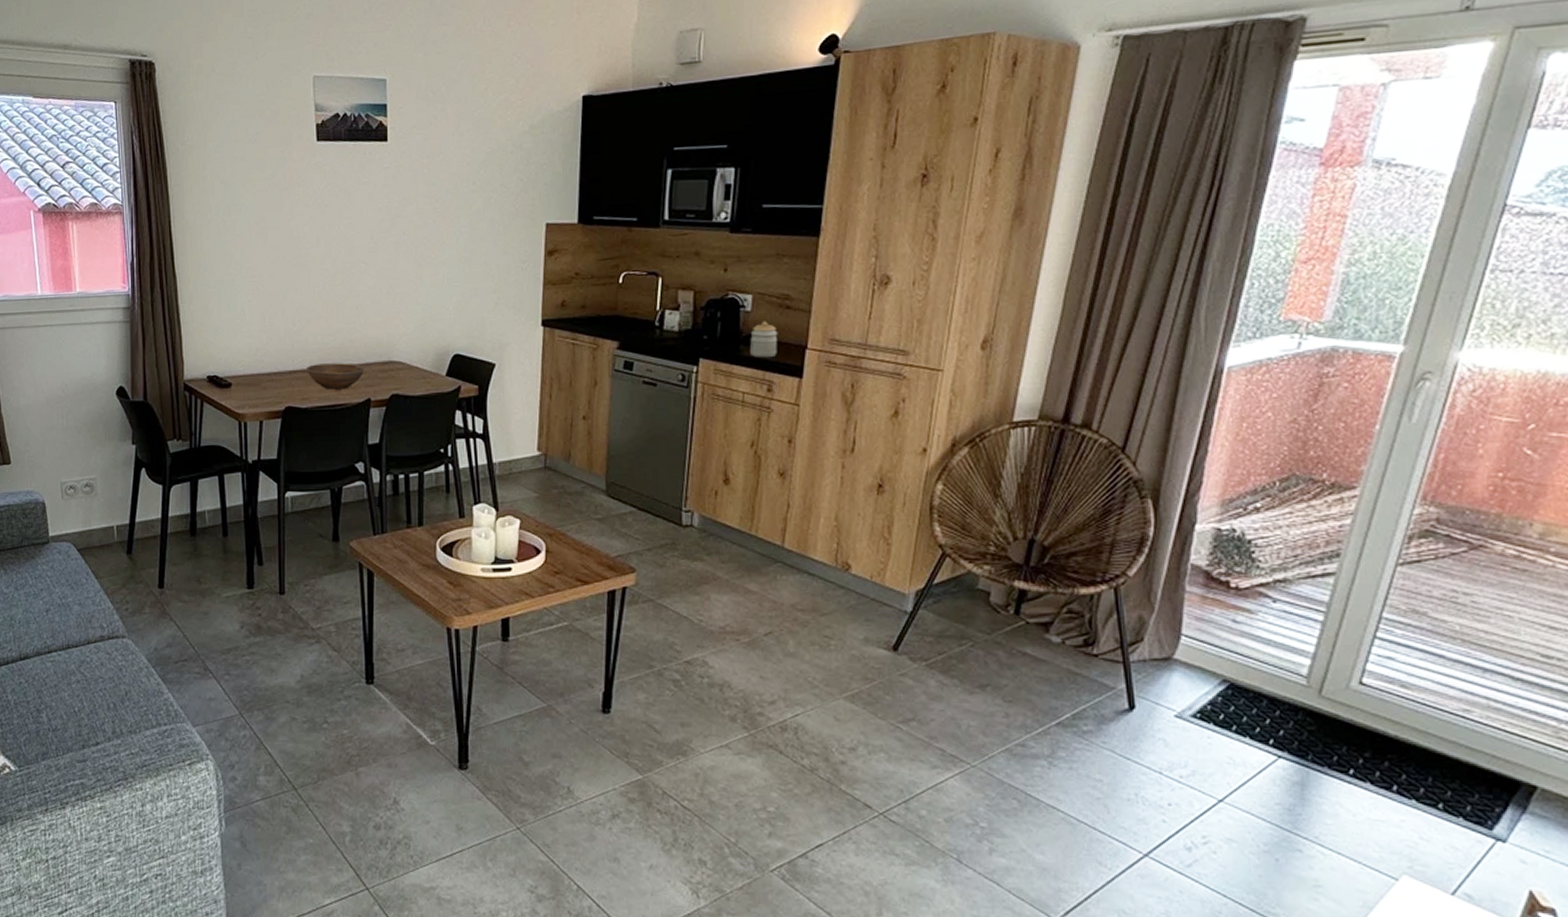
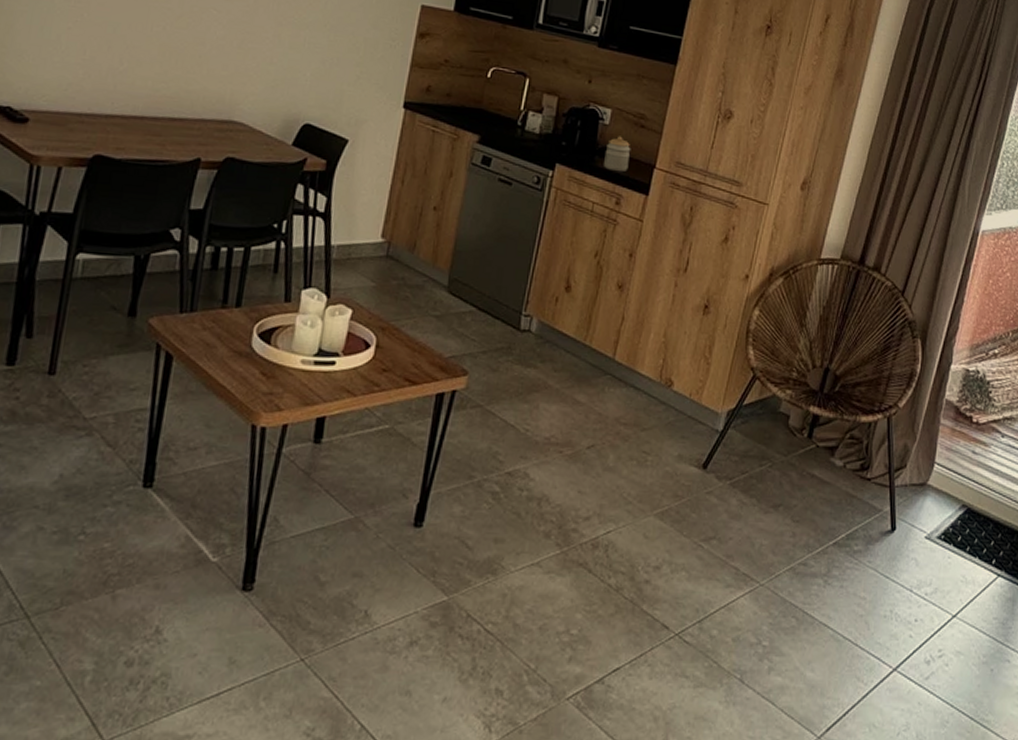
bowl: present [306,363,365,390] -> none [128,111,199,144]

